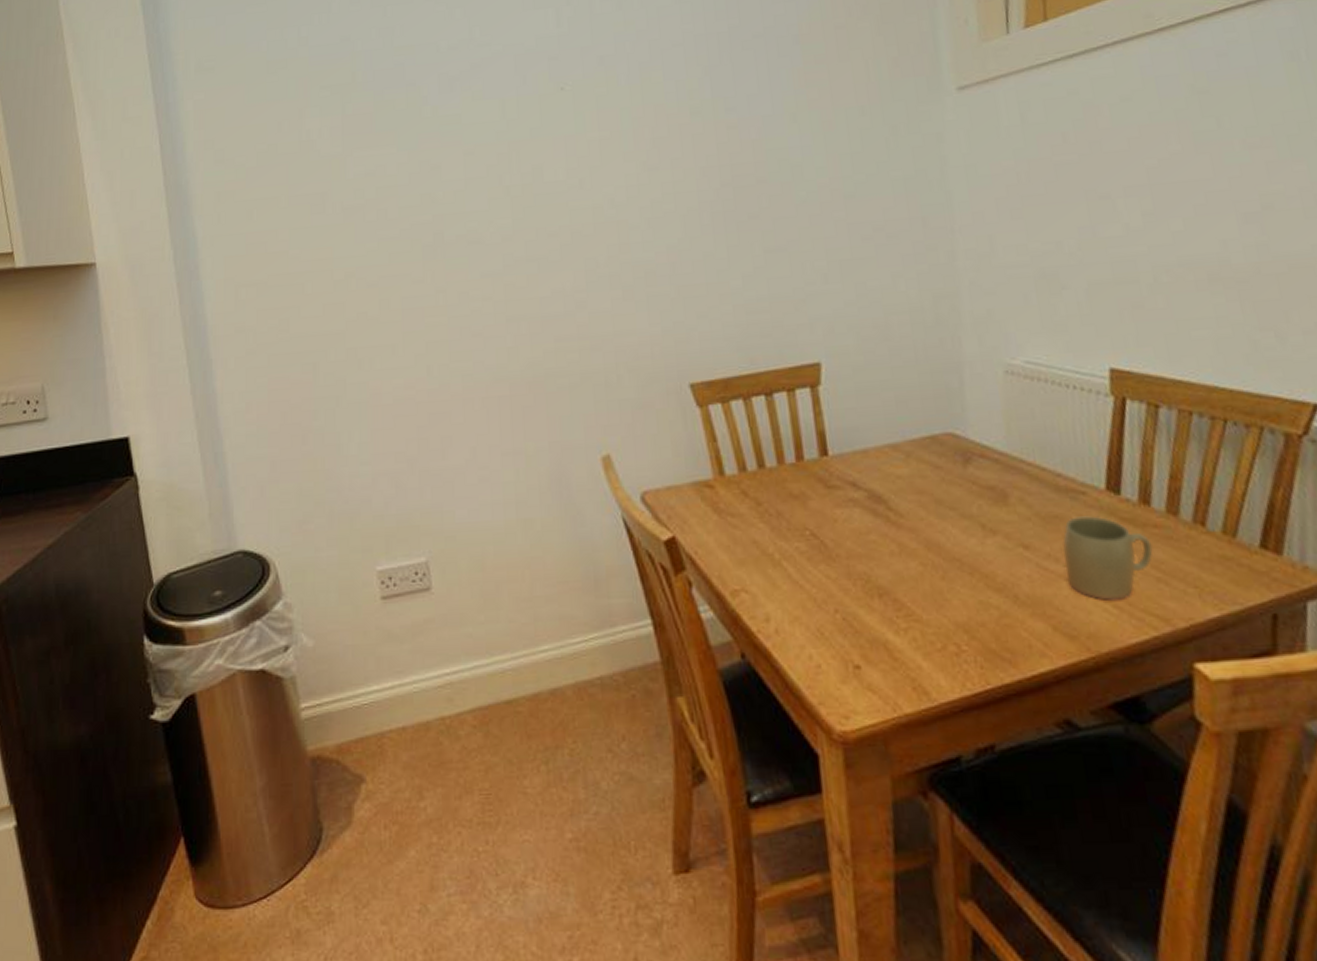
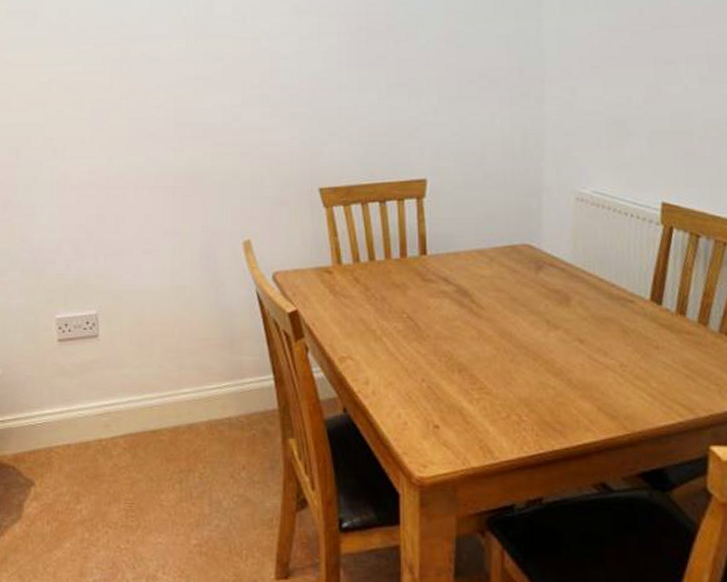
mug: present [1062,515,1153,601] -> none [611,320,685,390]

